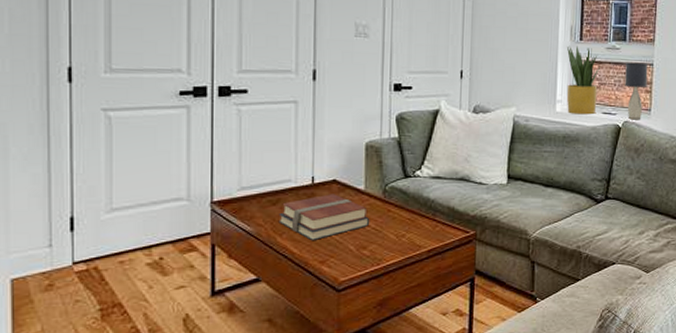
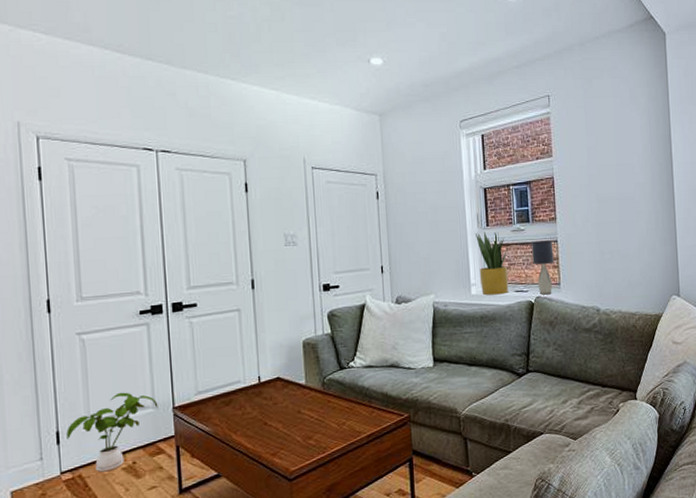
house plant: none [83,180,194,266] -> present [66,392,159,473]
books: present [278,194,370,241] -> none [232,390,313,436]

